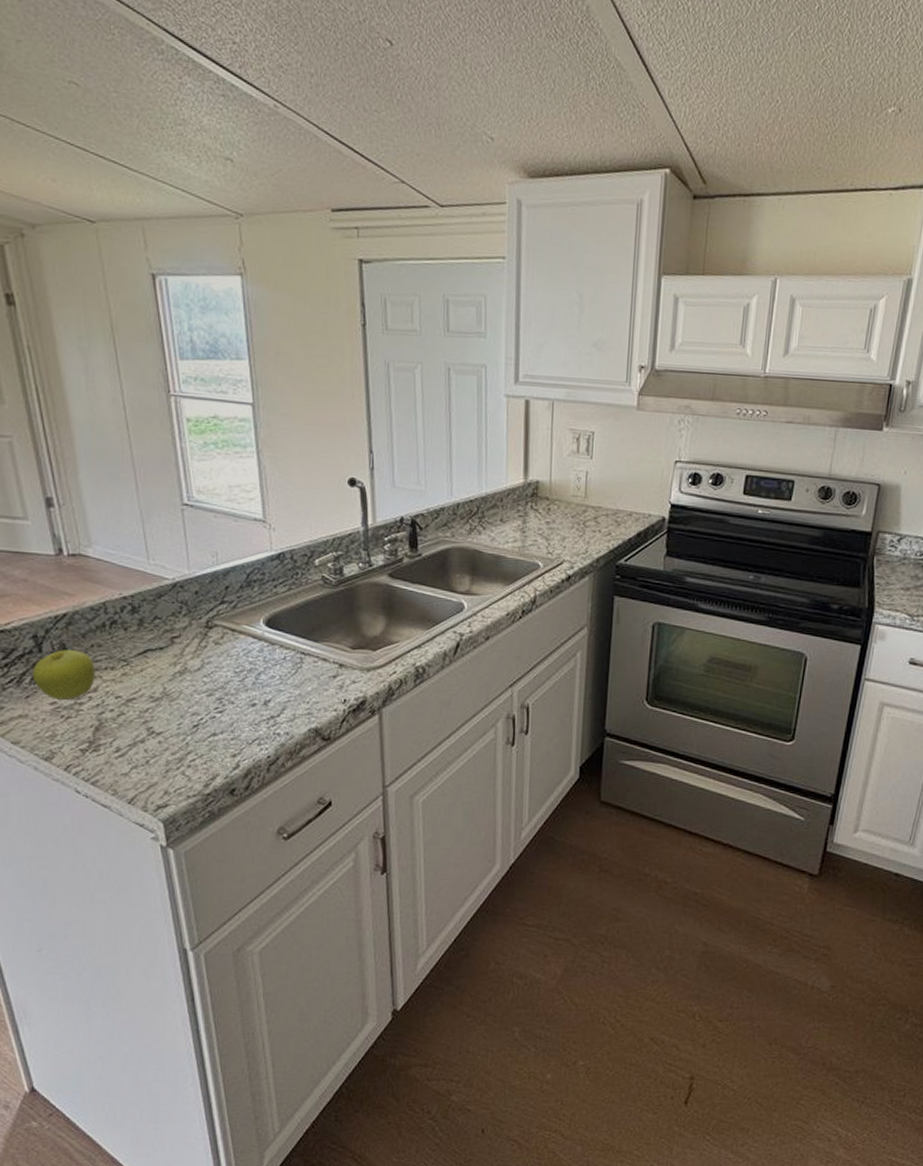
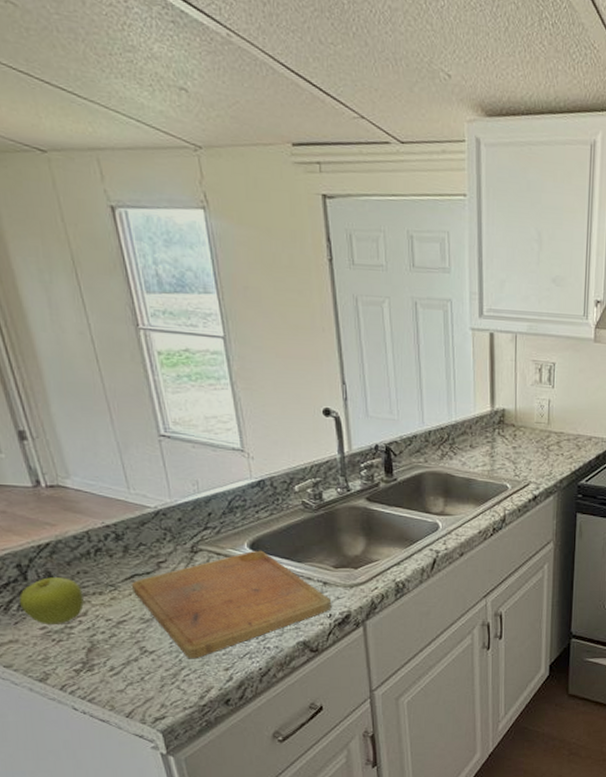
cutting board: none [143,627,347,743] -> present [131,550,332,659]

